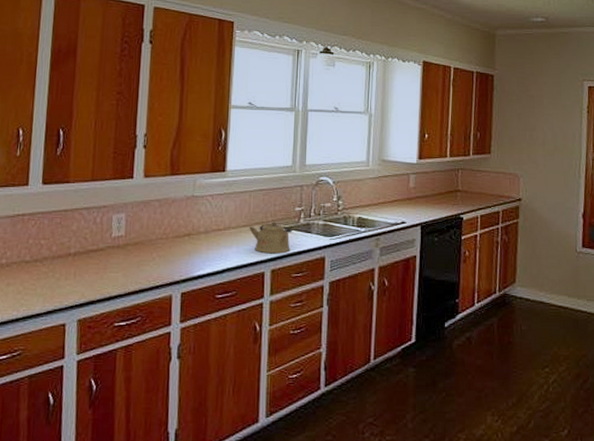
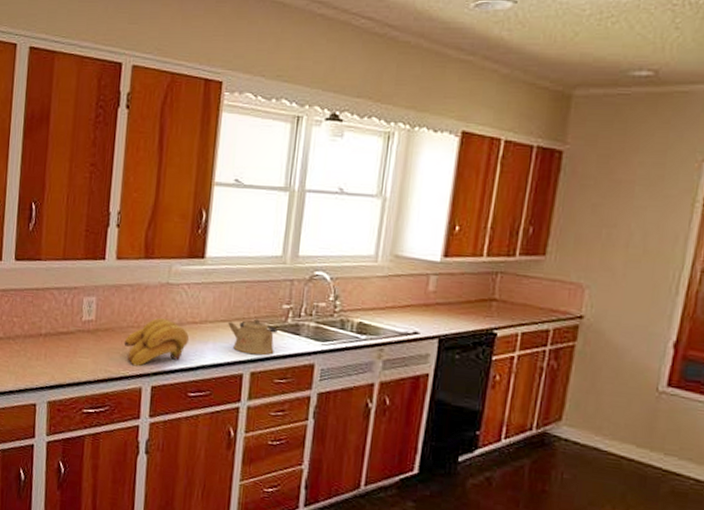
banana bunch: none [153,228,215,276] -> present [124,317,190,367]

